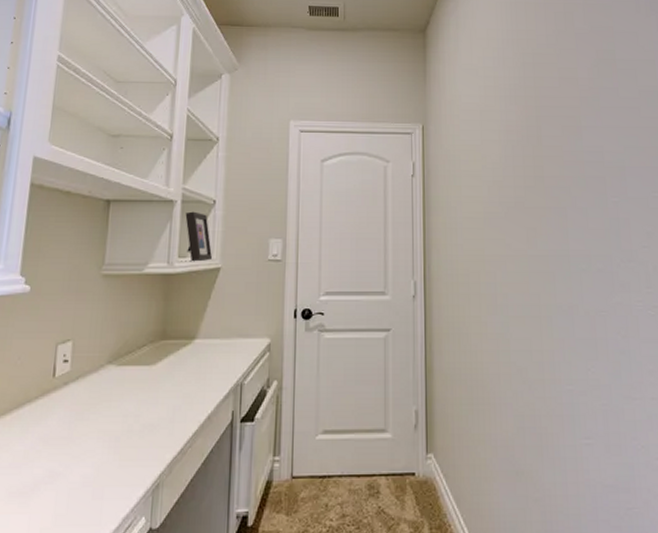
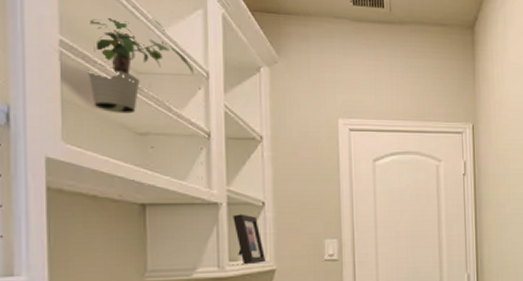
potted plant: none [76,34,164,118] -> present [88,18,194,114]

